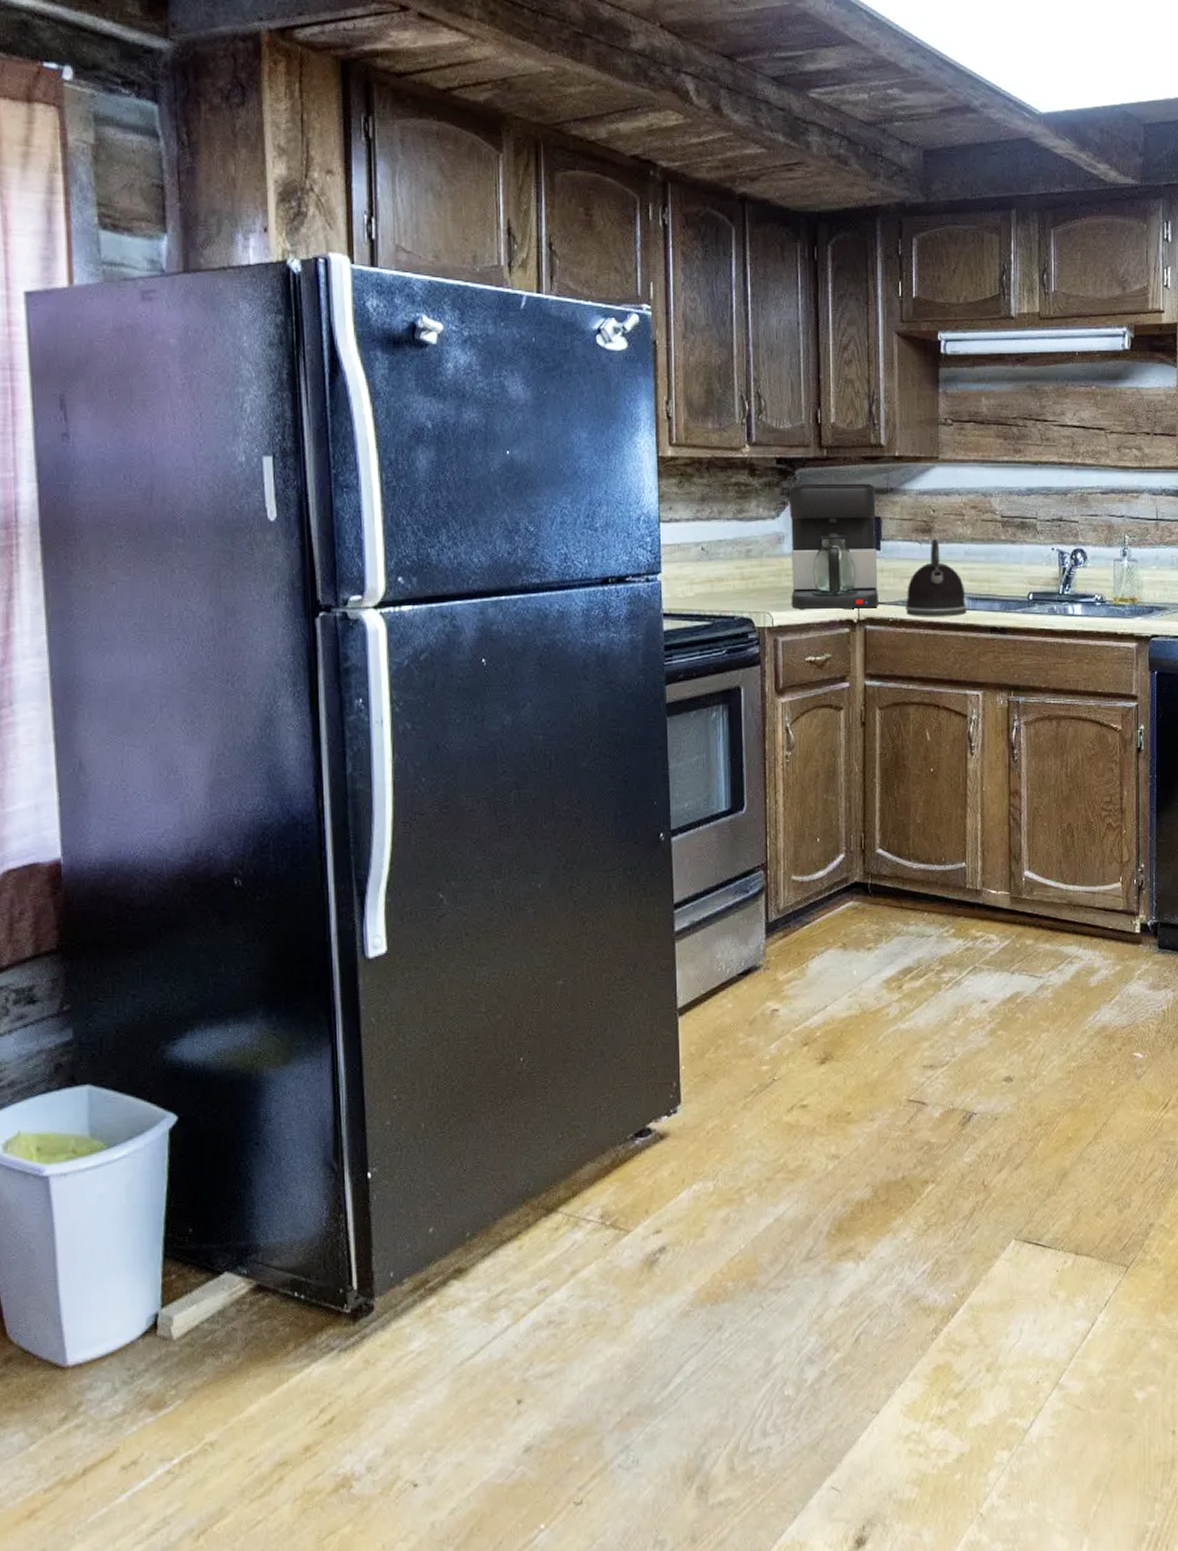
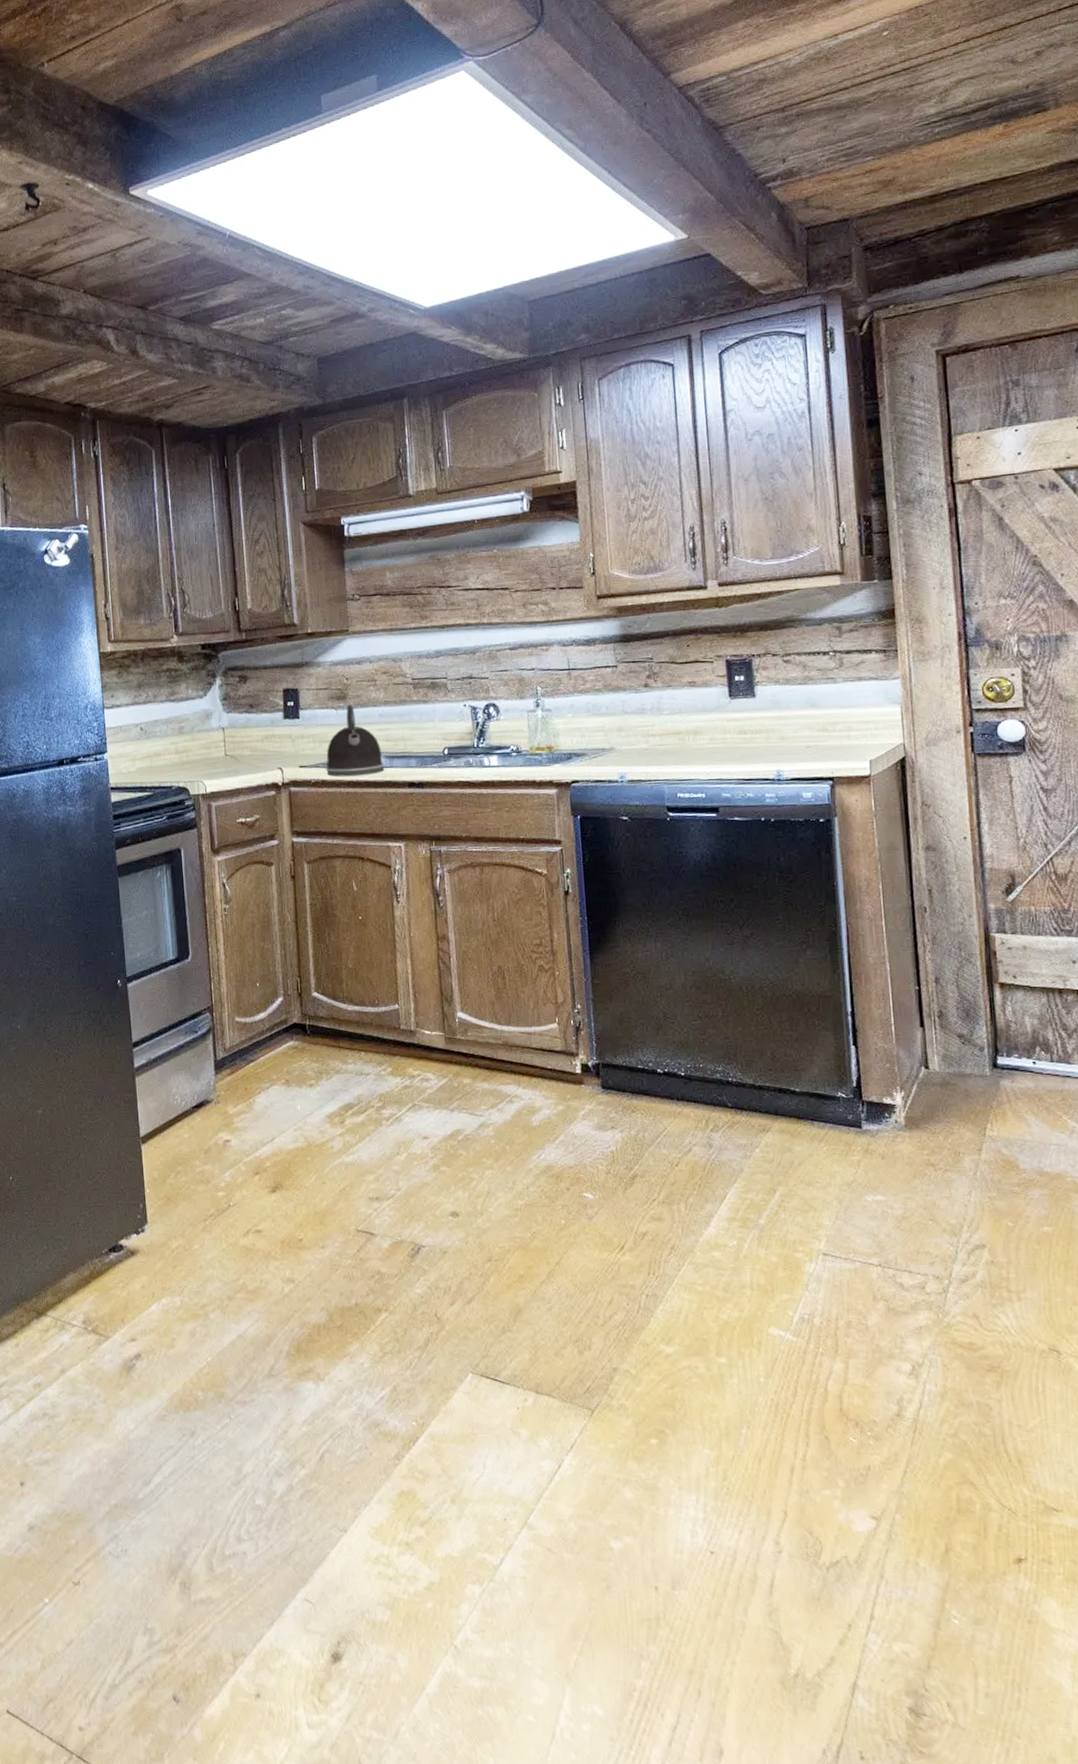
coffee maker: present [789,483,878,610] -> none [214,659,301,777]

